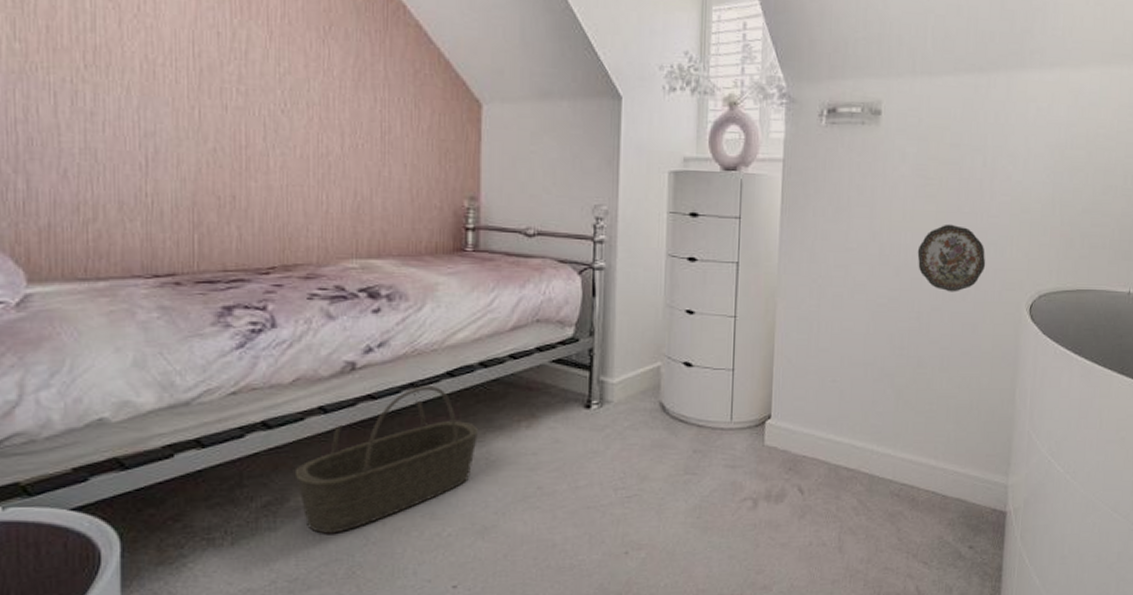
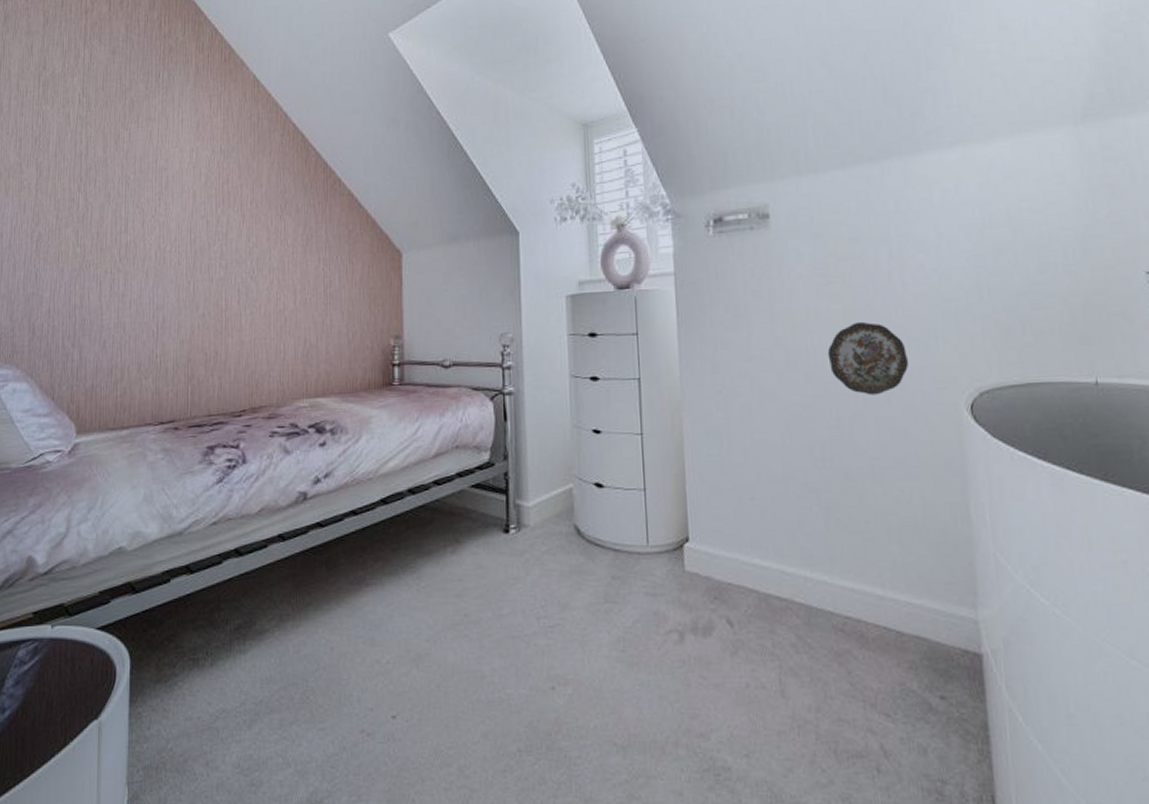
basket: present [296,384,478,534] -> none [261,512,409,658]

